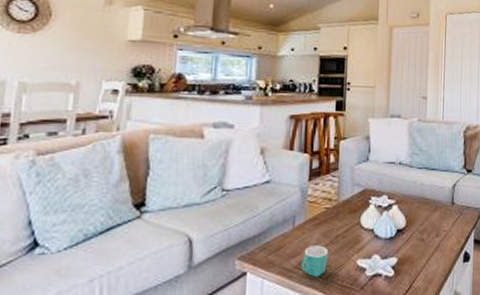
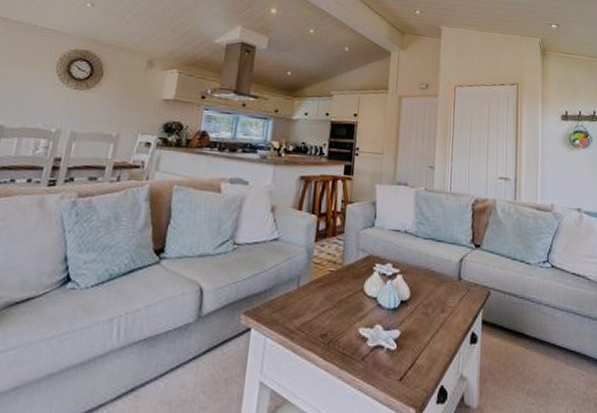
mug: present [301,245,329,277] -> none [303,308,331,342]

